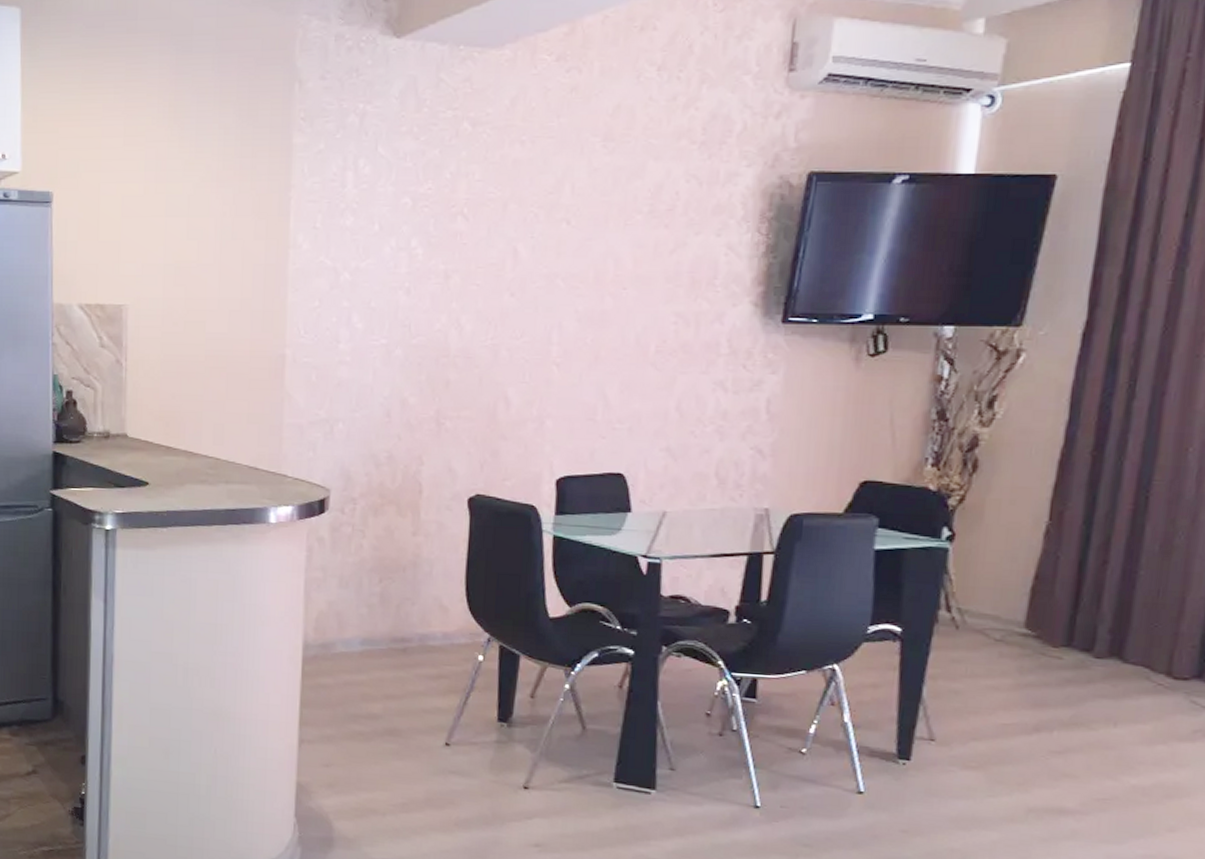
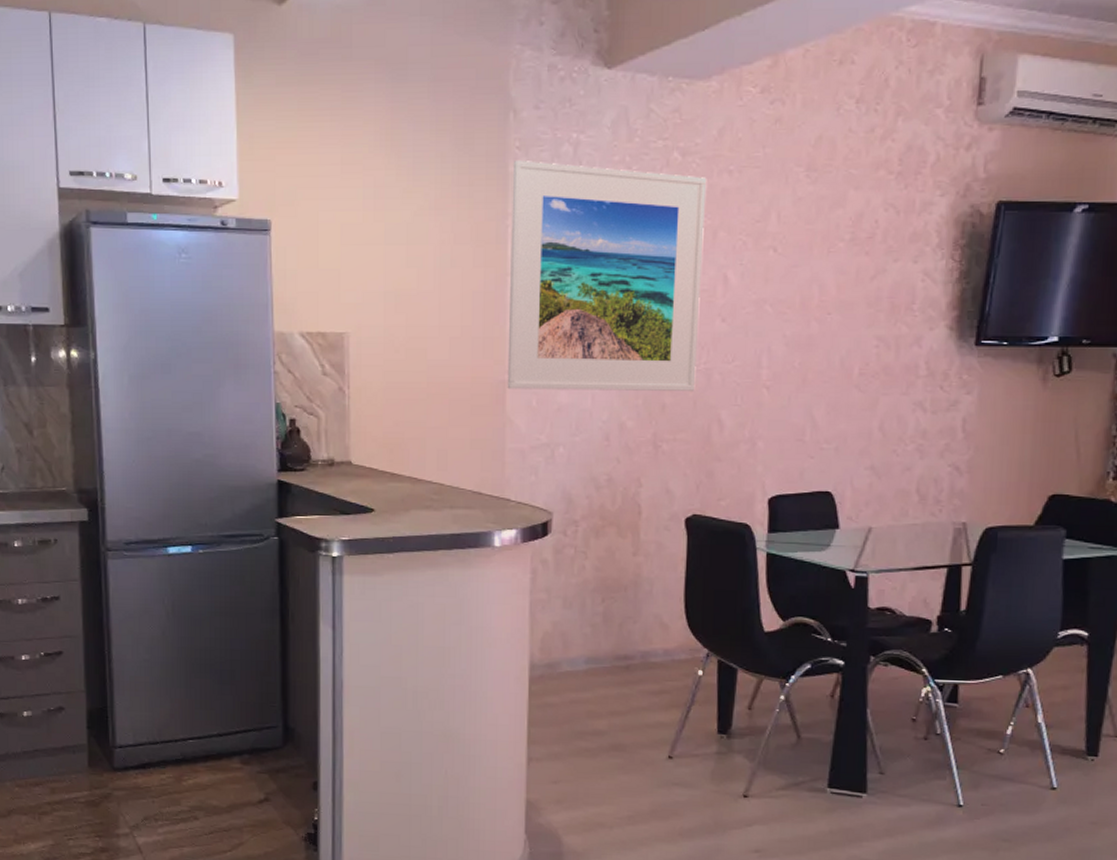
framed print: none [286,131,498,367] -> present [507,159,707,391]

